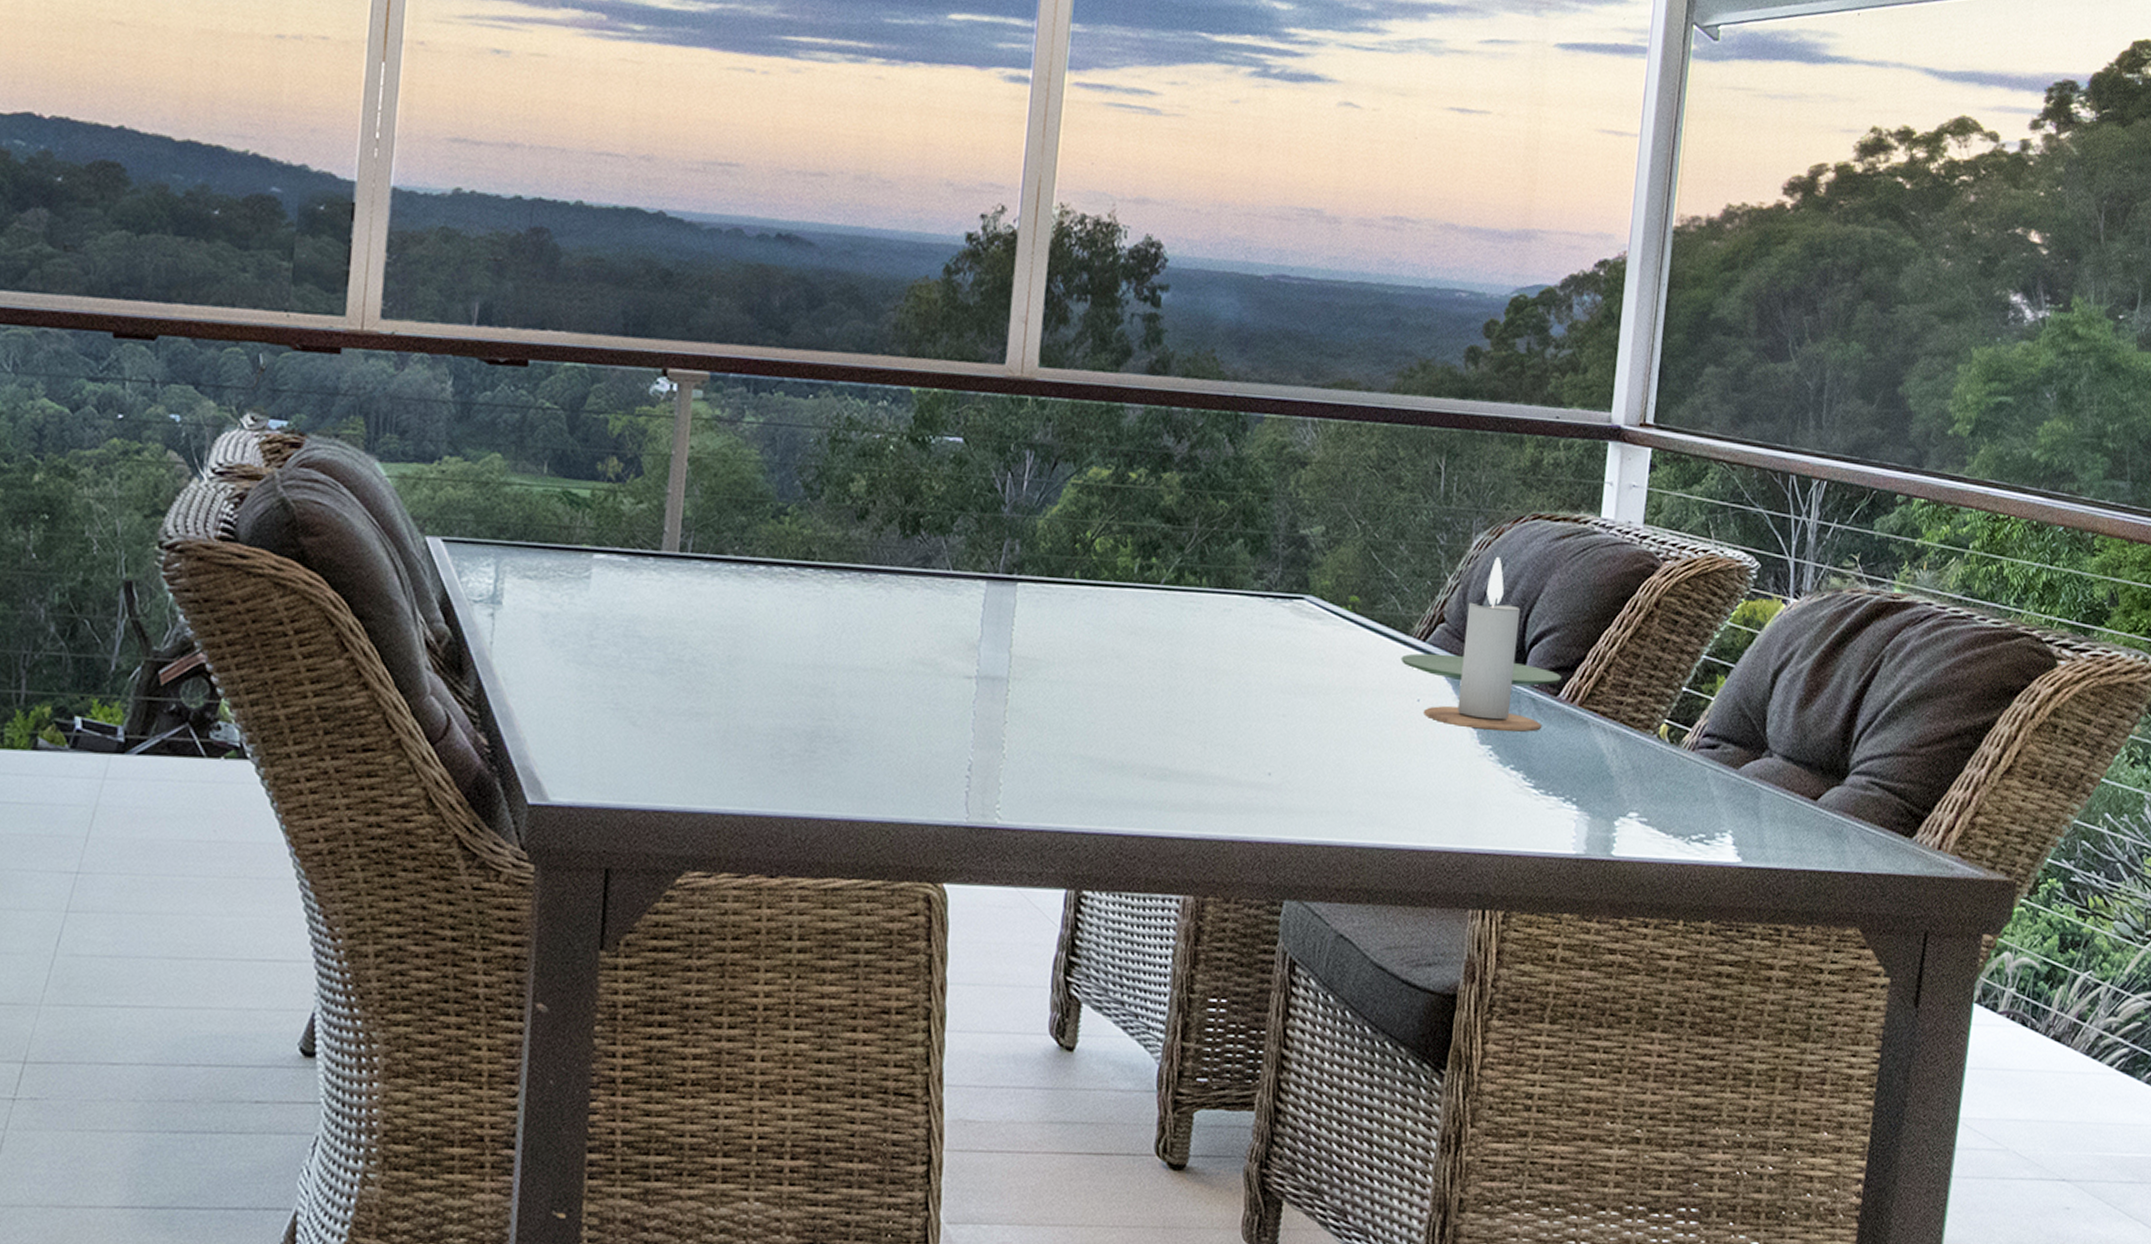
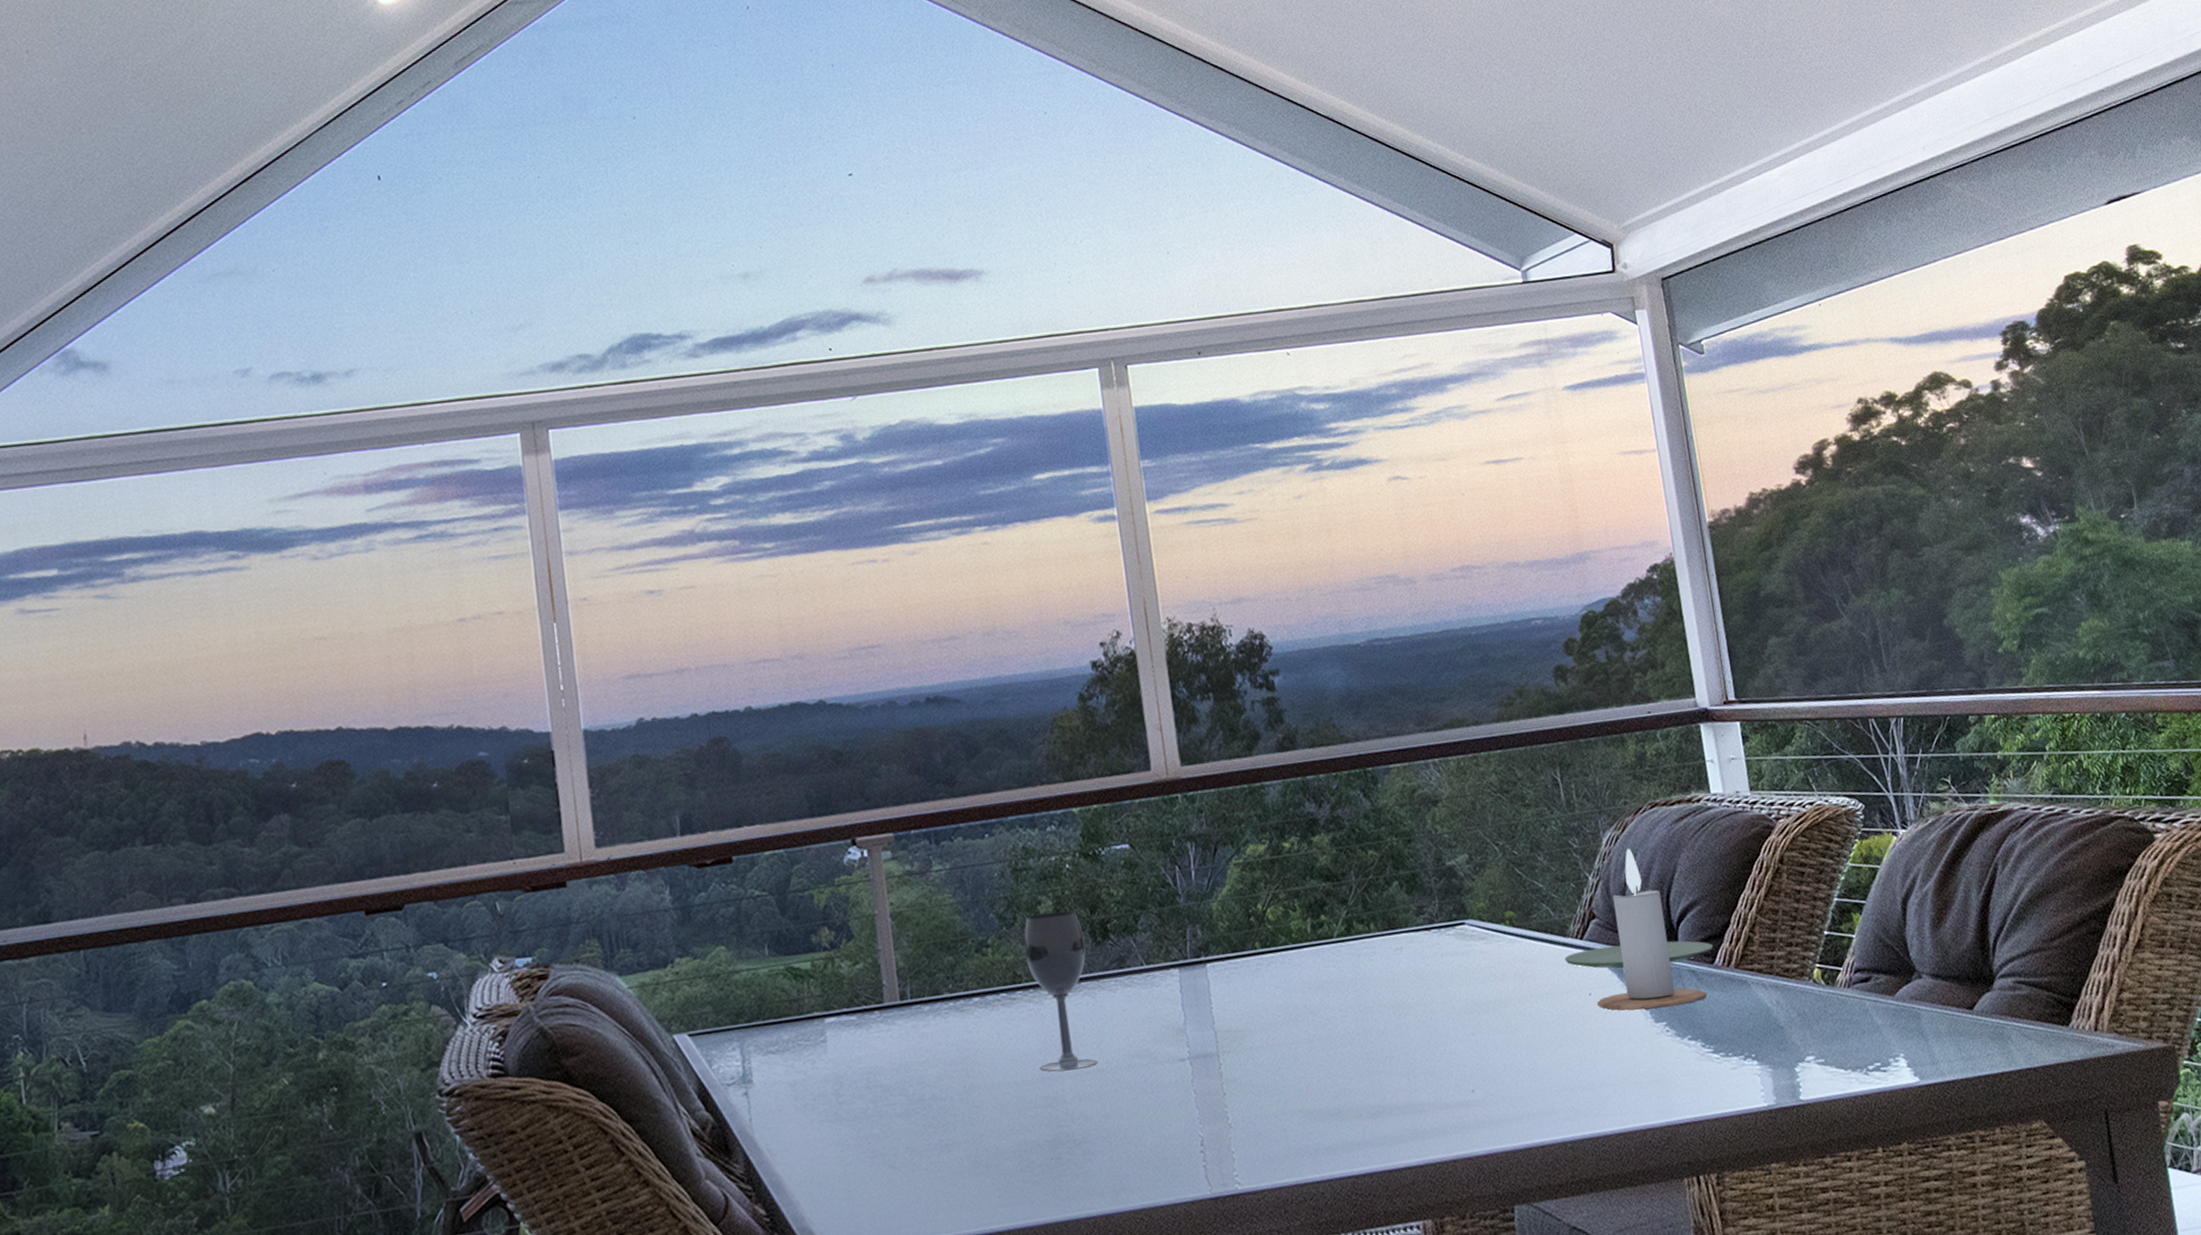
wine glass: none [814,491,893,665] -> present [1023,911,1098,1072]

